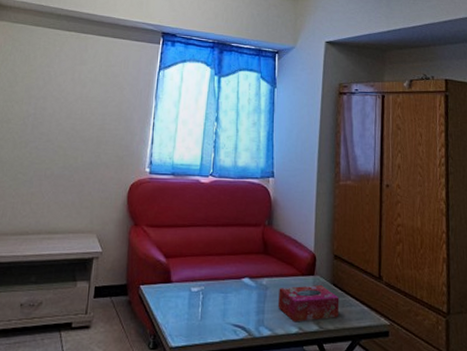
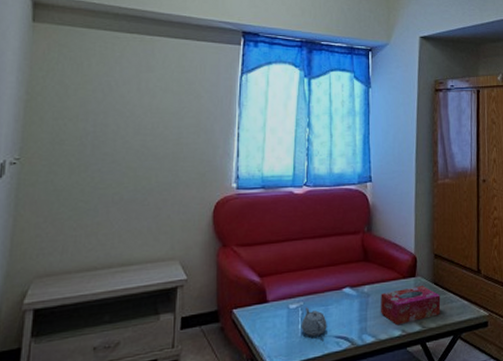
teapot: none [201,292,226,322] -> present [301,307,327,337]

